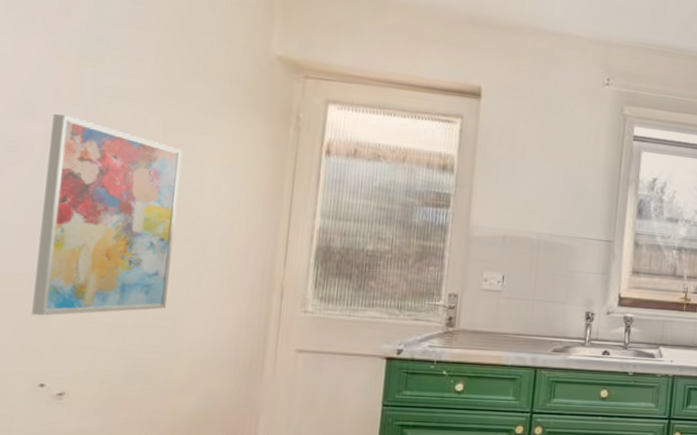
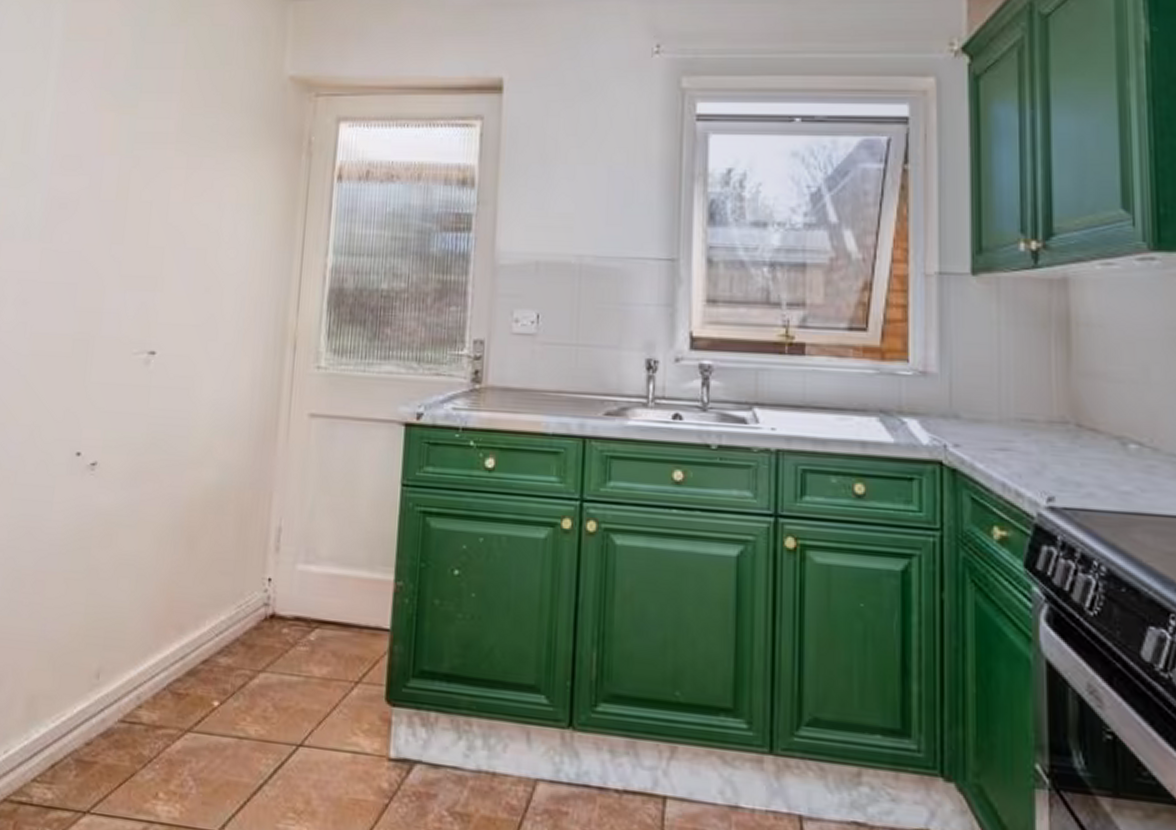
wall art: present [32,114,182,316] -> none [73,166,202,378]

